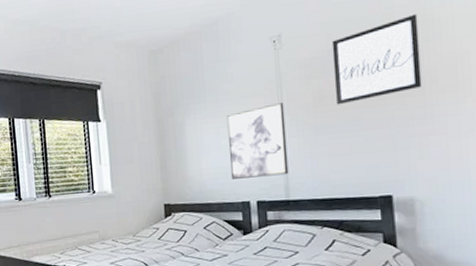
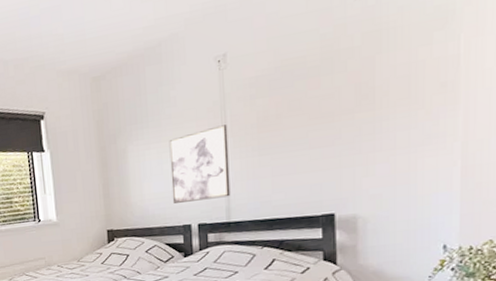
wall art: present [331,13,422,105] -> none [279,23,372,125]

